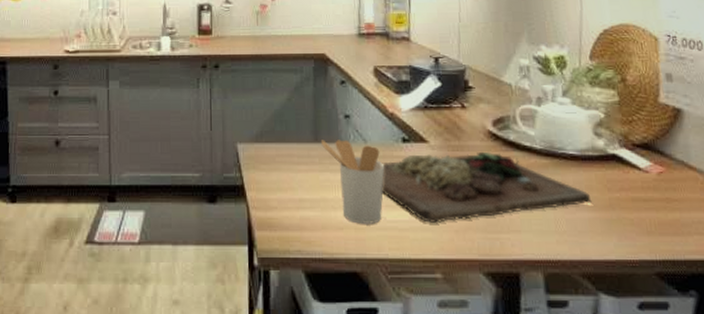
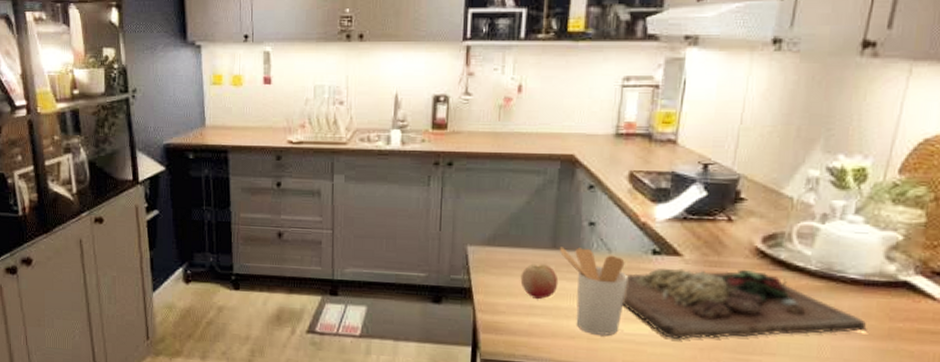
fruit: none [288,157,323,193] -> present [520,263,559,300]

